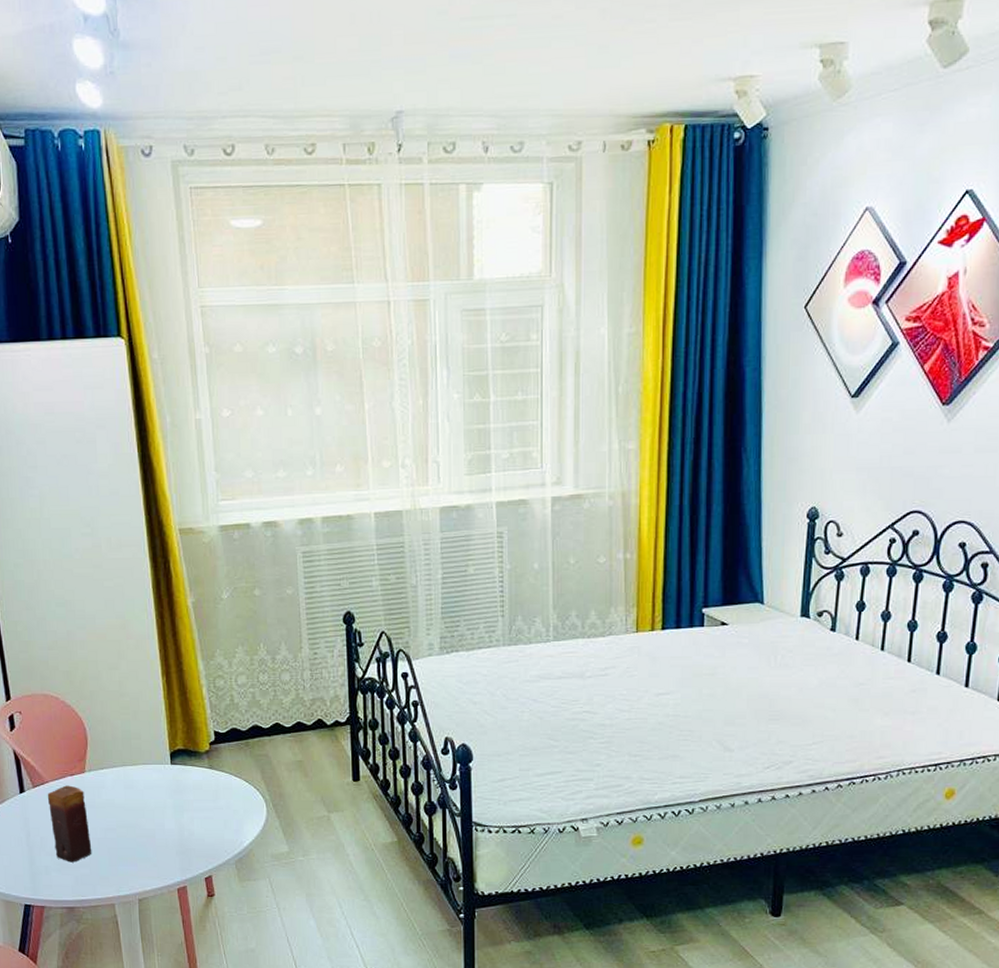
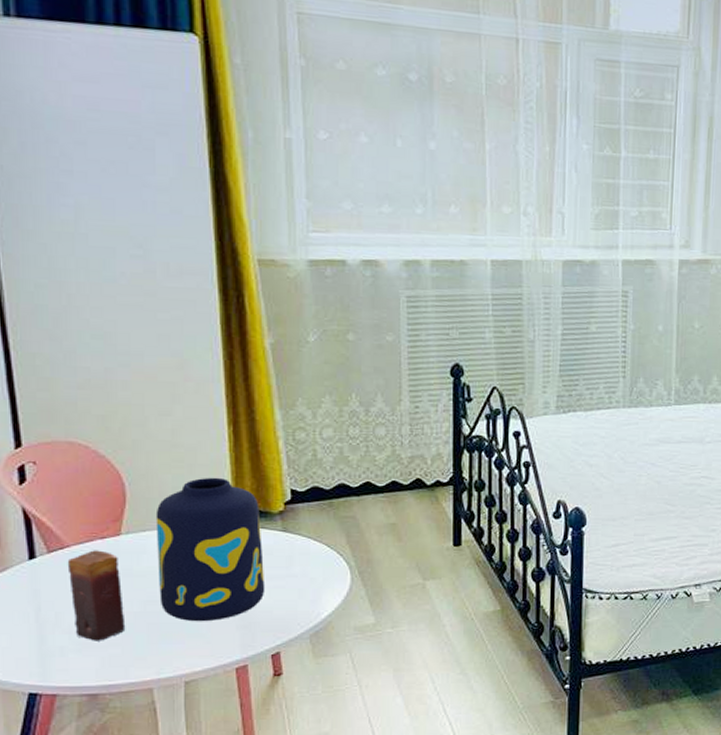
vase: none [110,721,198,848] -> present [155,477,265,622]

